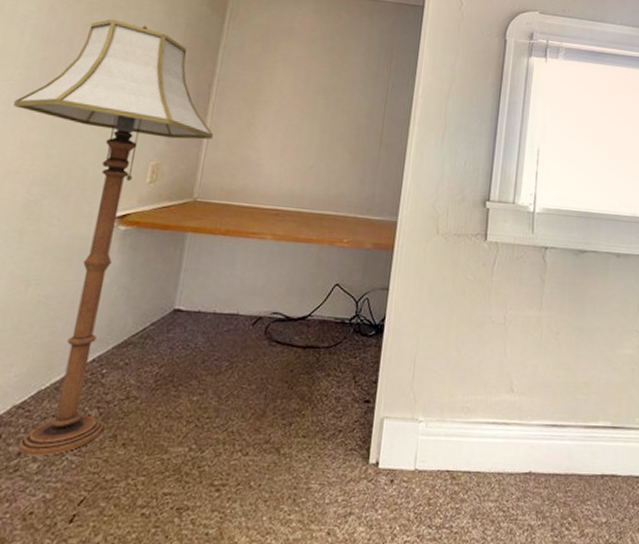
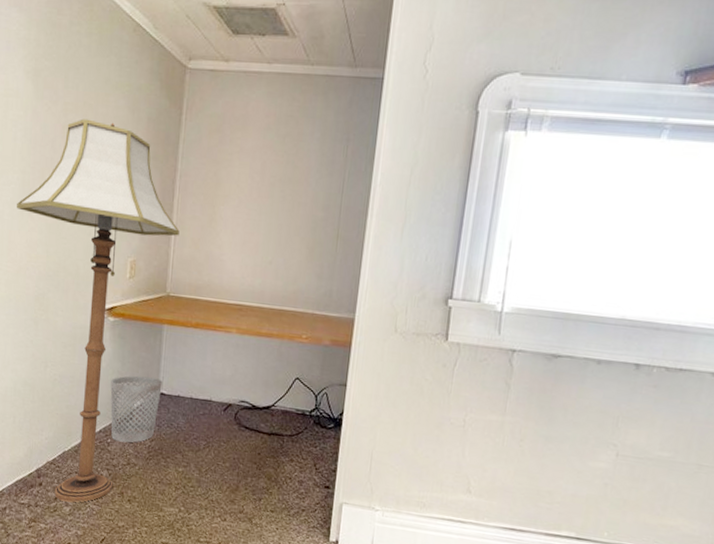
wastebasket: none [107,291,180,372] -> present [110,375,162,443]

